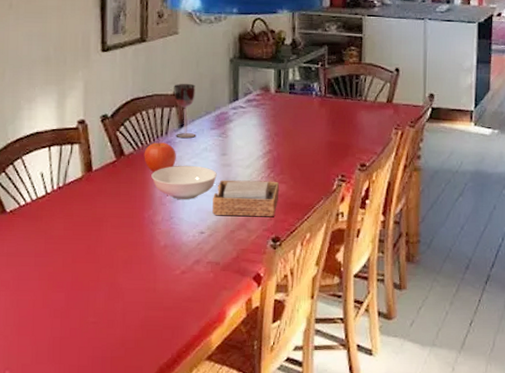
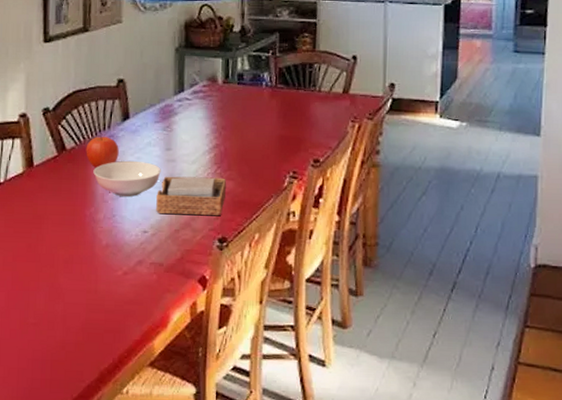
wineglass: present [173,84,196,139] -> none [117,75,139,133]

